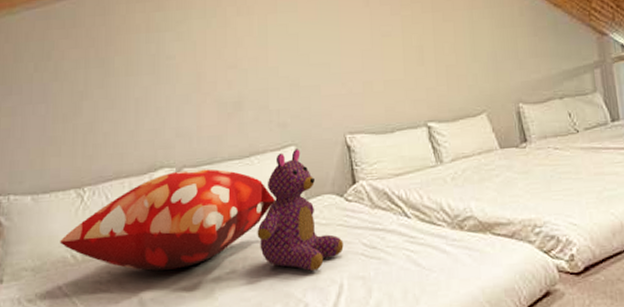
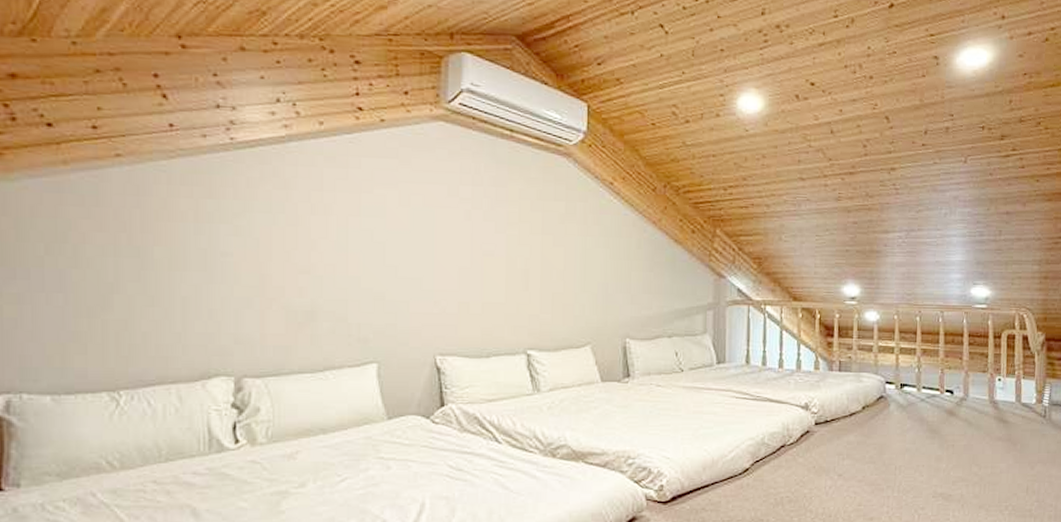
decorative pillow: present [60,169,275,271] -> none [91,380,352,482]
teddy bear: present [257,149,344,271] -> none [330,366,427,489]

